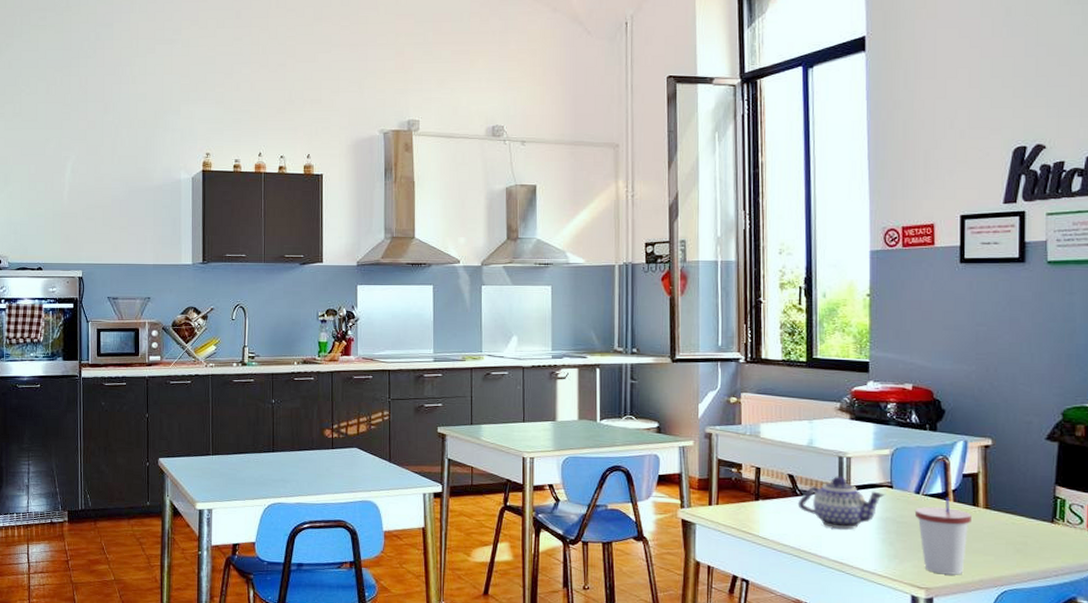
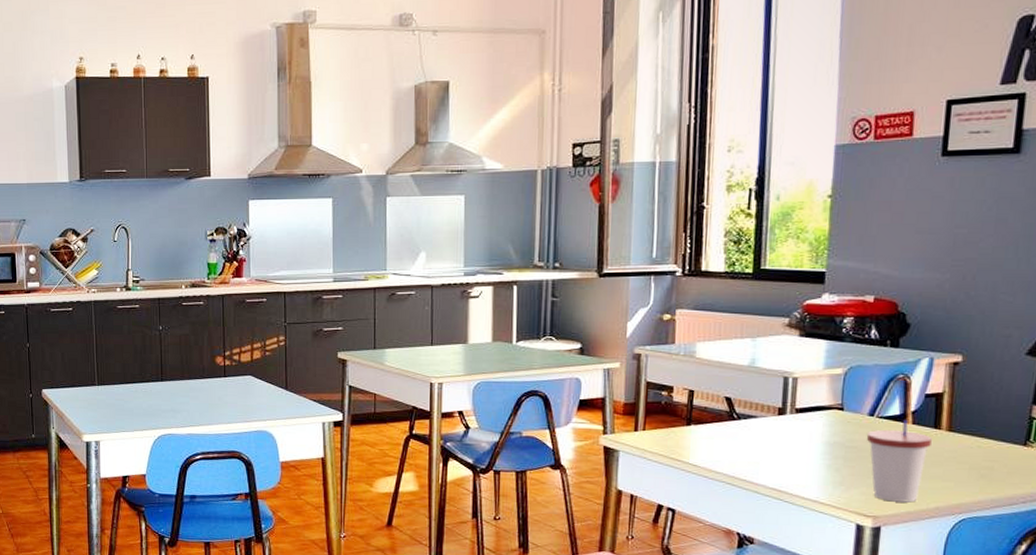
teapot: present [797,476,885,530] -> none [734,398,834,455]

